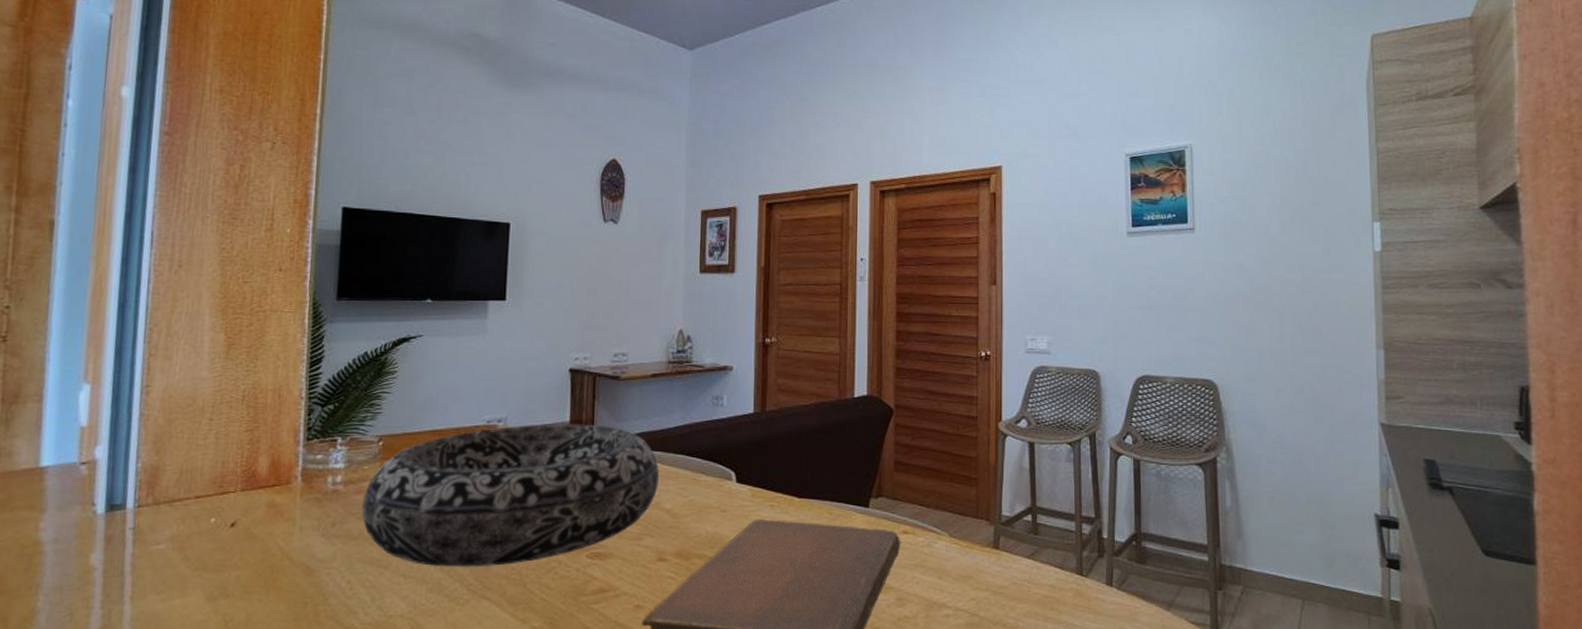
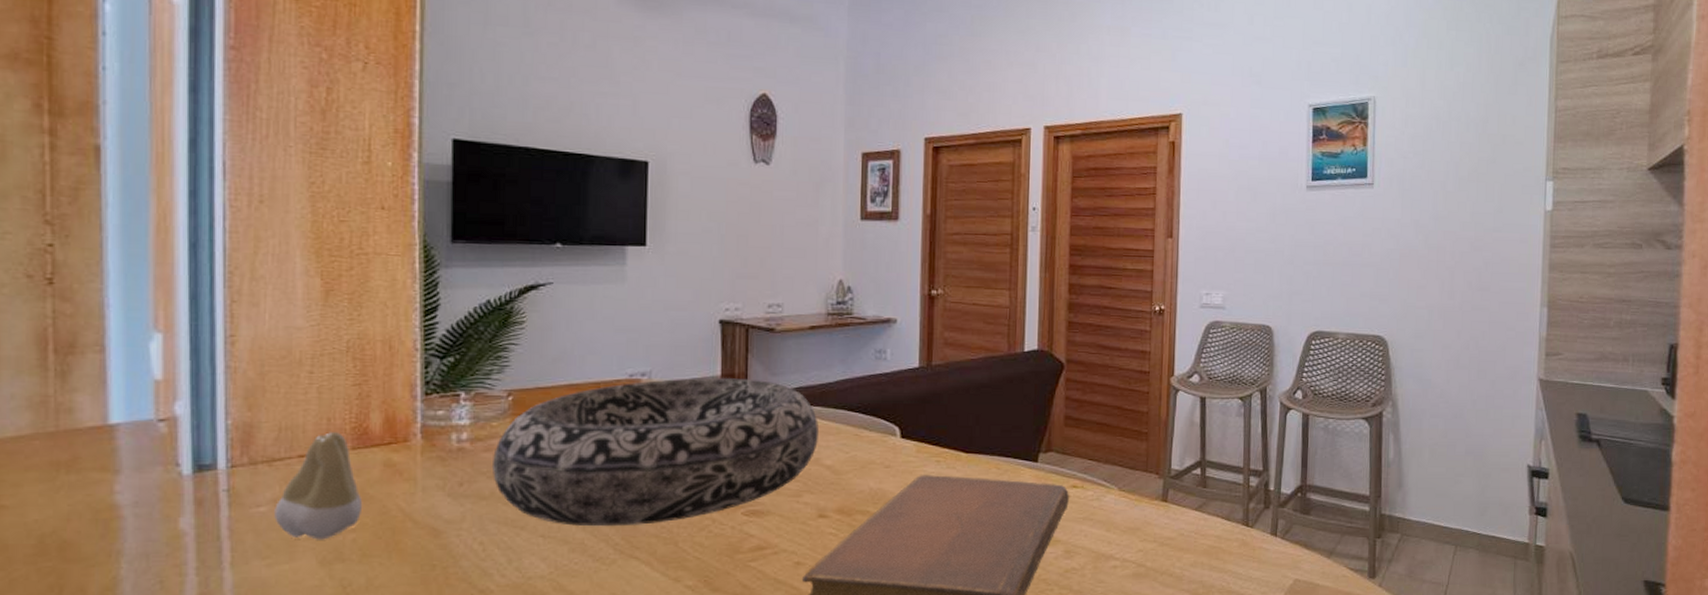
tooth: none [171,475,248,577] -> present [274,432,363,540]

